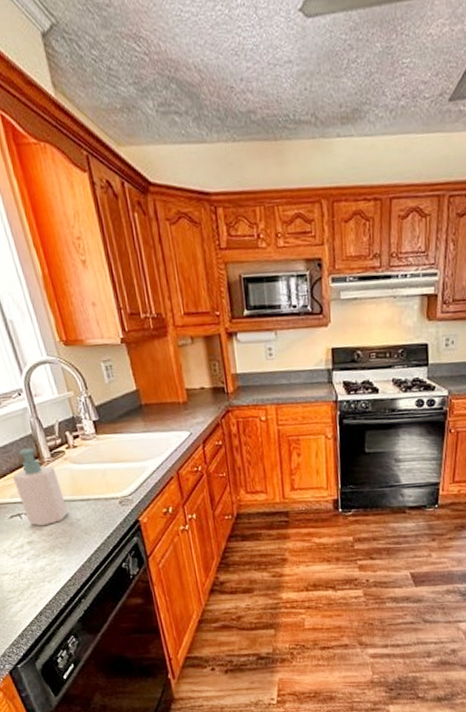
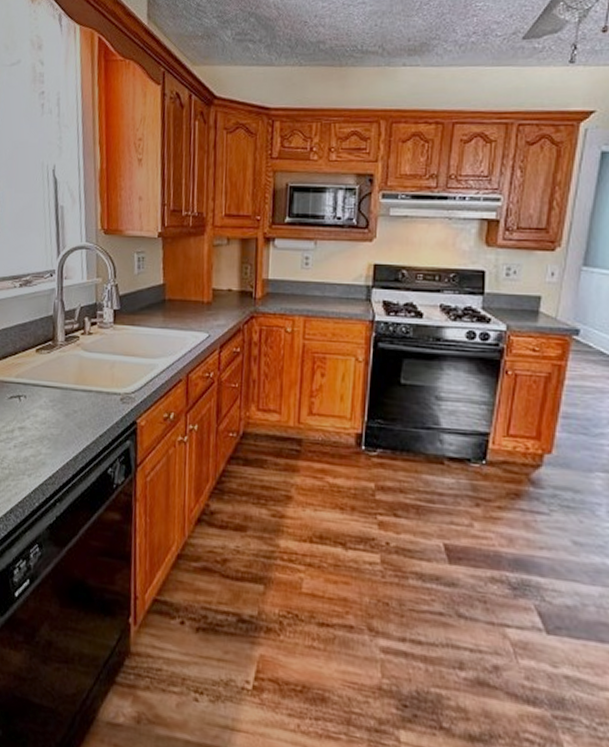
soap bottle: present [12,448,69,527] -> none [23,329,68,413]

